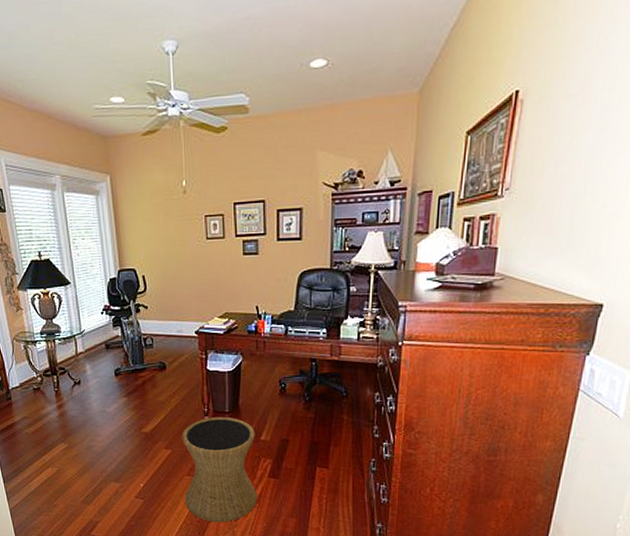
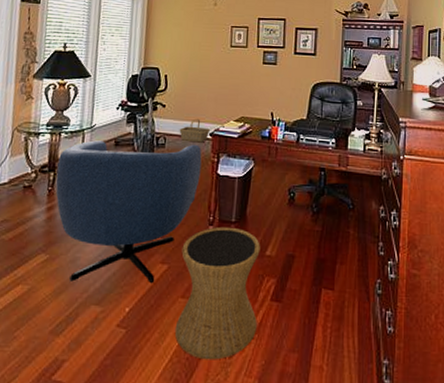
armchair: none [57,342,191,465] -> present [56,140,202,284]
basket: none [164,317,196,341] -> present [179,118,211,143]

